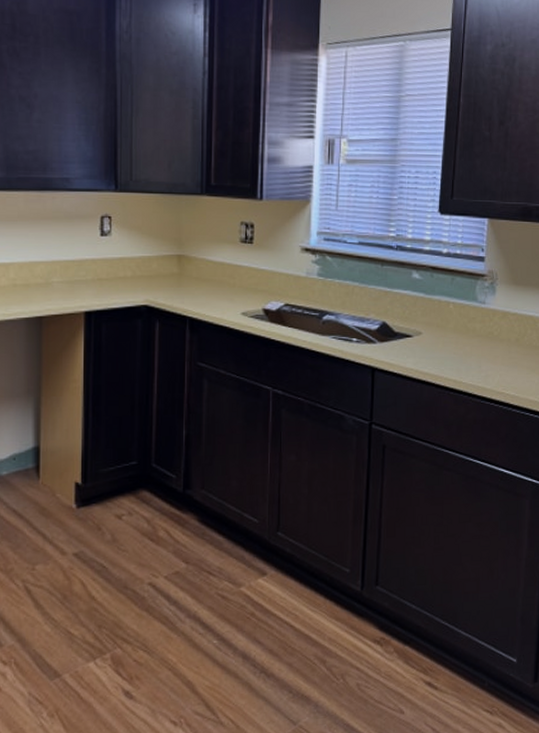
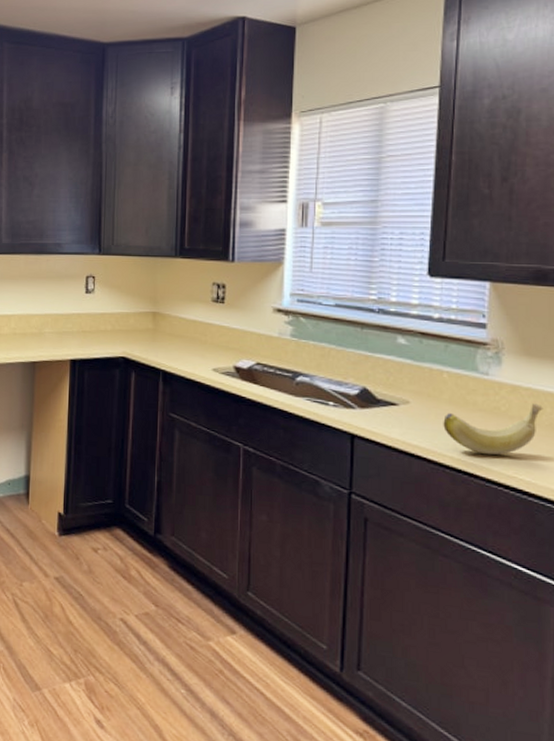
banana: none [449,327,525,376] -> present [443,403,543,455]

